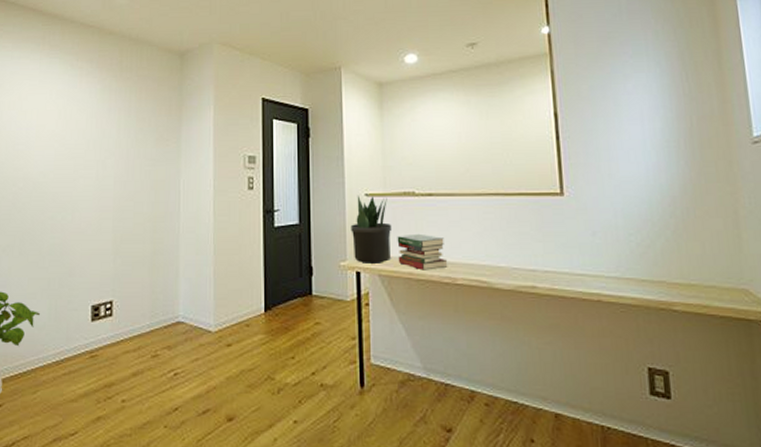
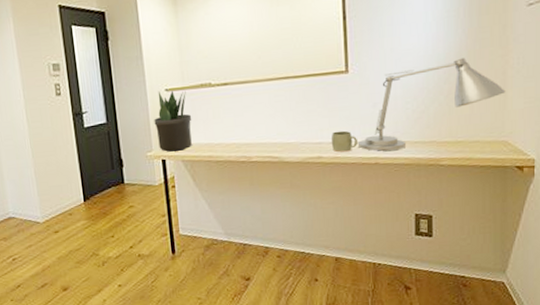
books: present [397,233,448,270] -> none [197,120,244,153]
mug: none [546,259,576,284] -> present [331,130,357,153]
desk lamp: none [576,191,740,288] -> present [357,57,506,151]

